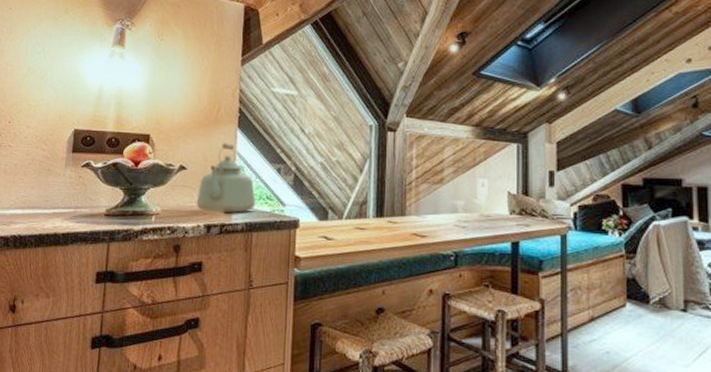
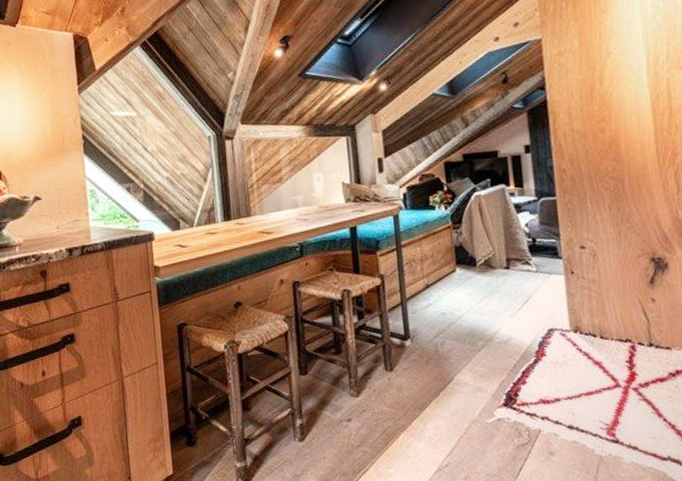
kettle: present [196,143,256,214] -> none [55,170,111,237]

